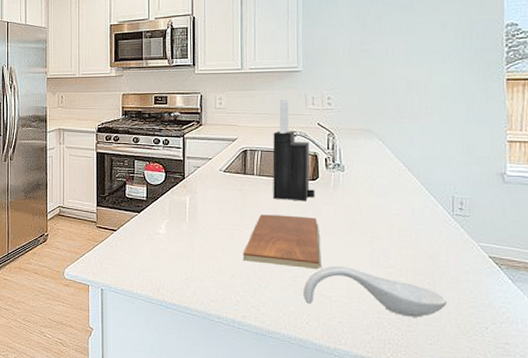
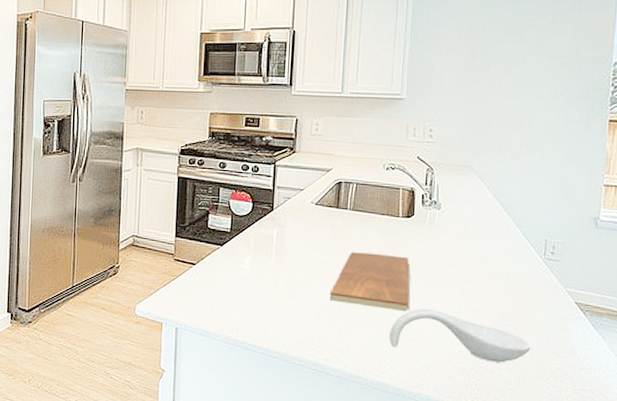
knife block: present [272,100,315,202] -> none [366,129,410,240]

